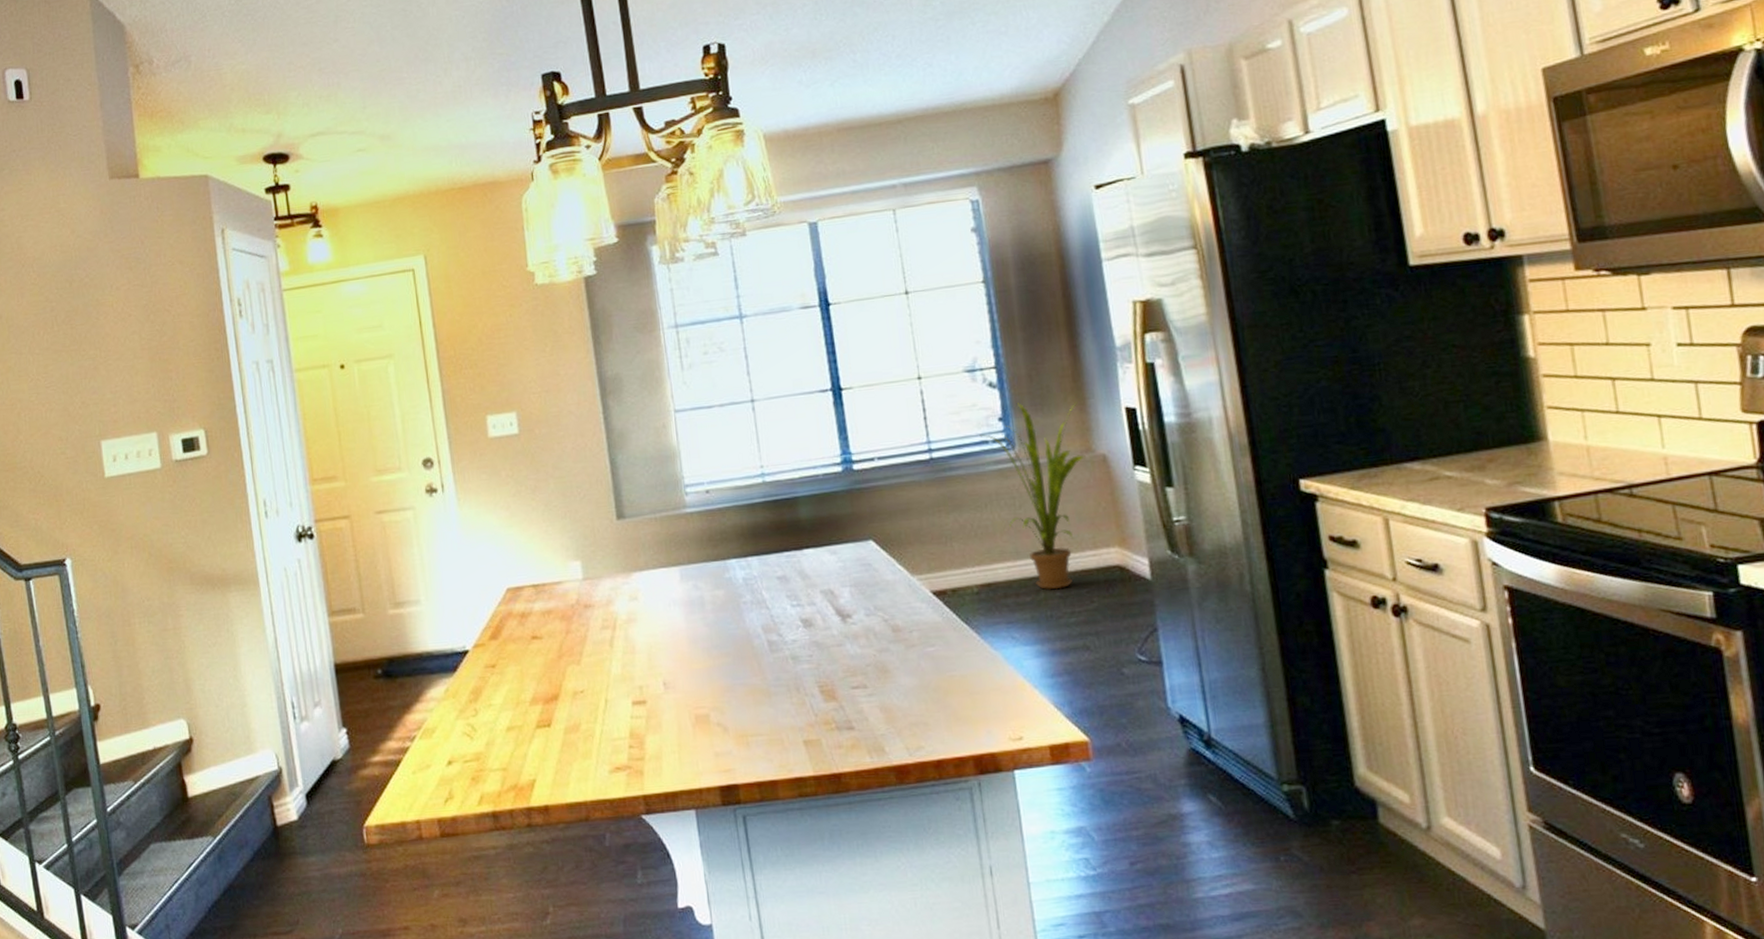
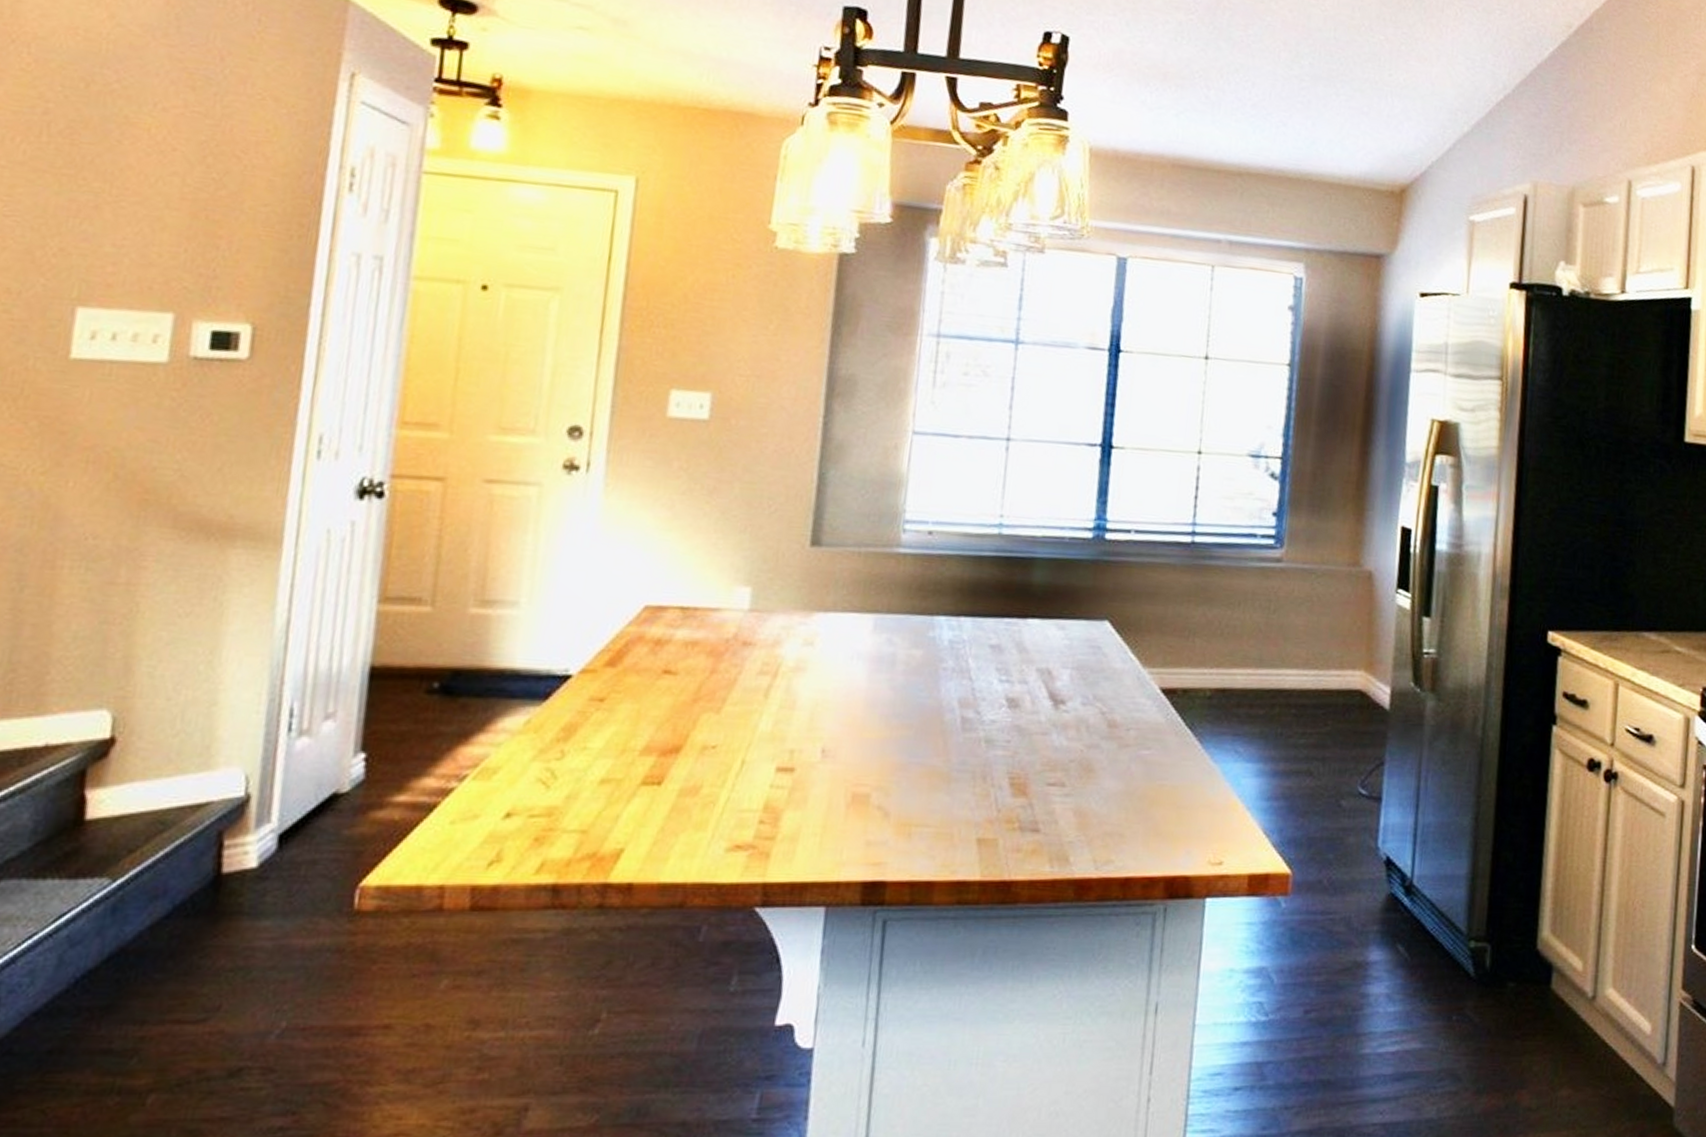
house plant: present [979,403,1086,590] -> none [1249,500,1355,707]

